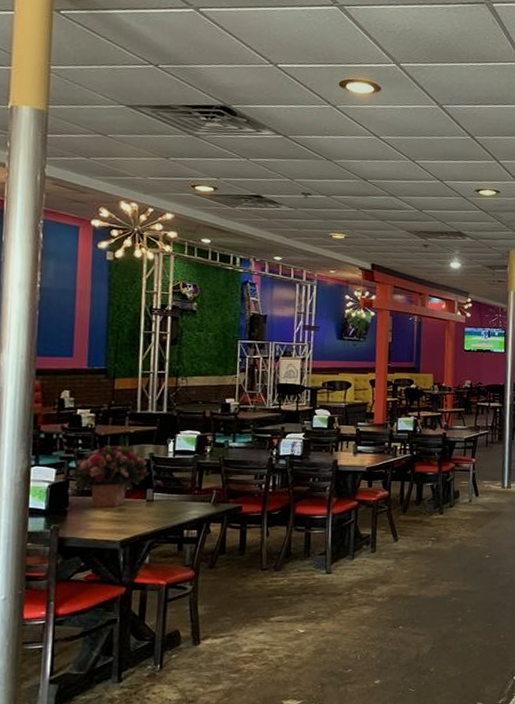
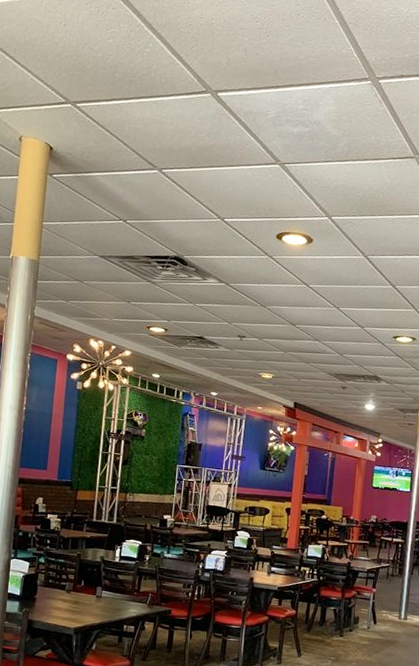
bouquet: present [71,444,150,509] -> none [40,546,100,601]

